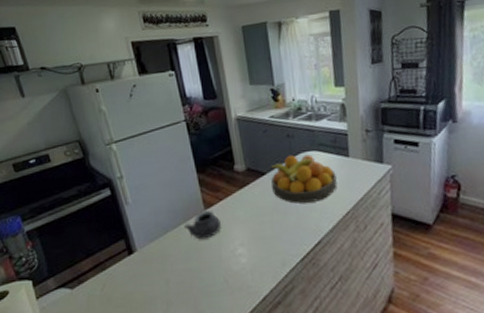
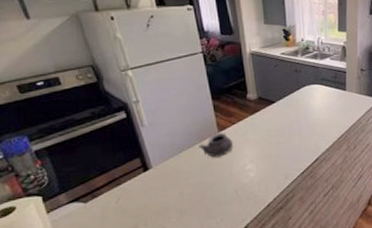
fruit bowl: present [270,154,337,204] -> none [279,87,335,128]

